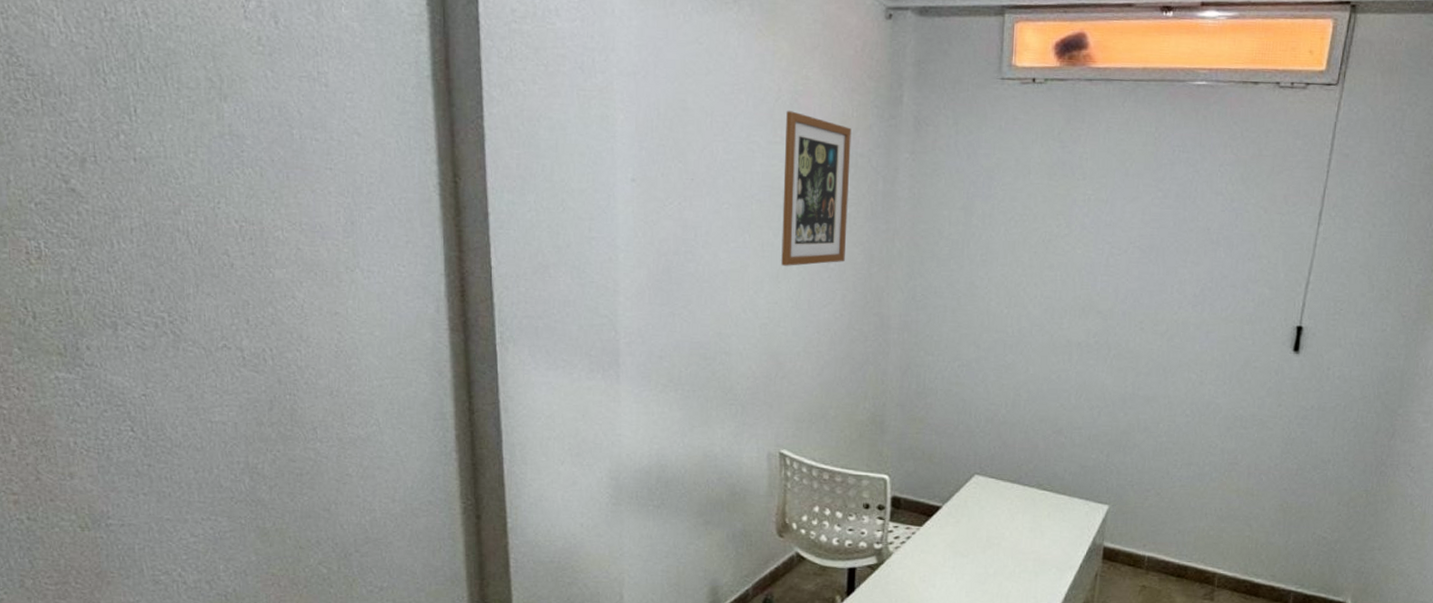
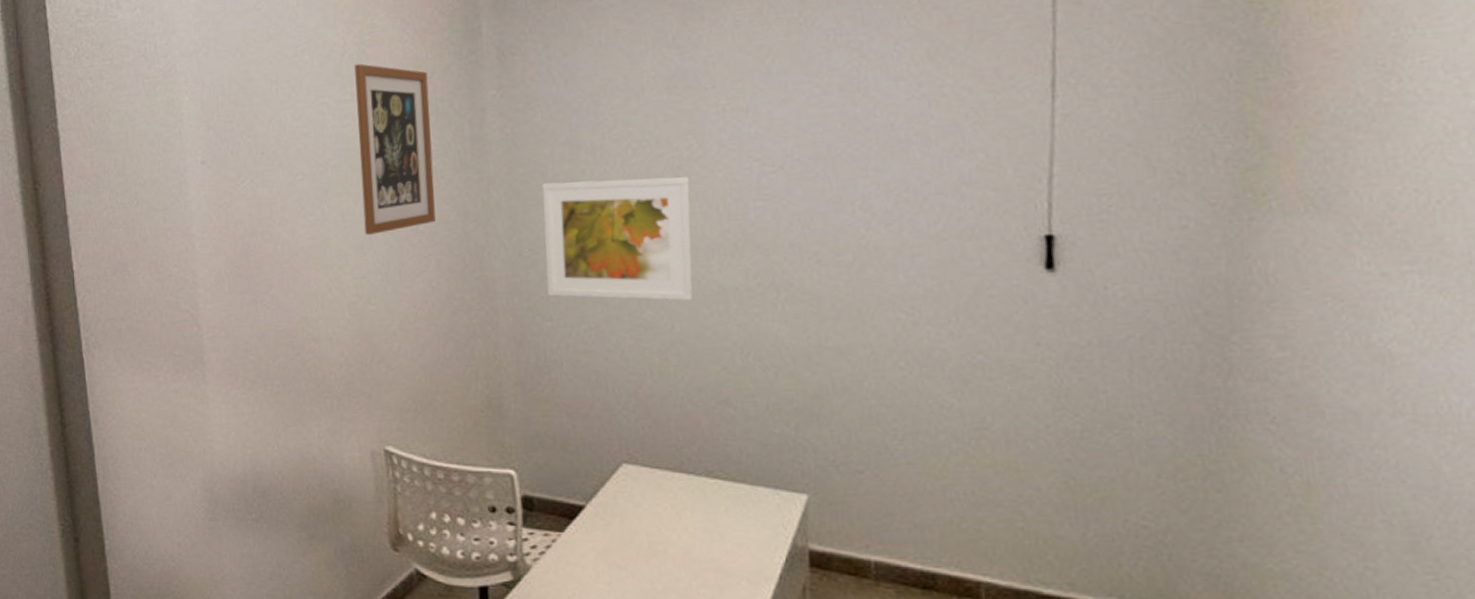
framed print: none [931,240,1055,349] -> present [542,177,694,301]

